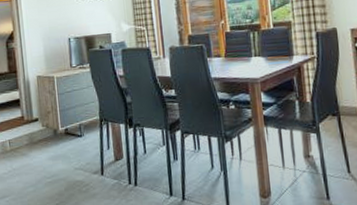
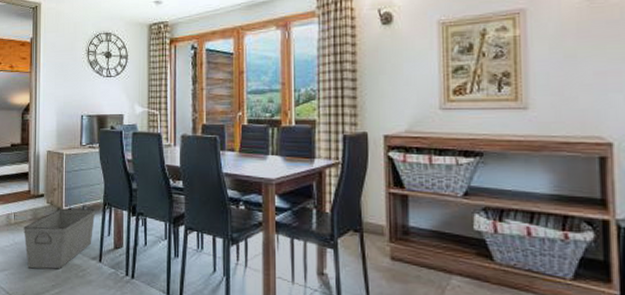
storage bin: none [20,126,93,192] -> present [24,208,96,269]

